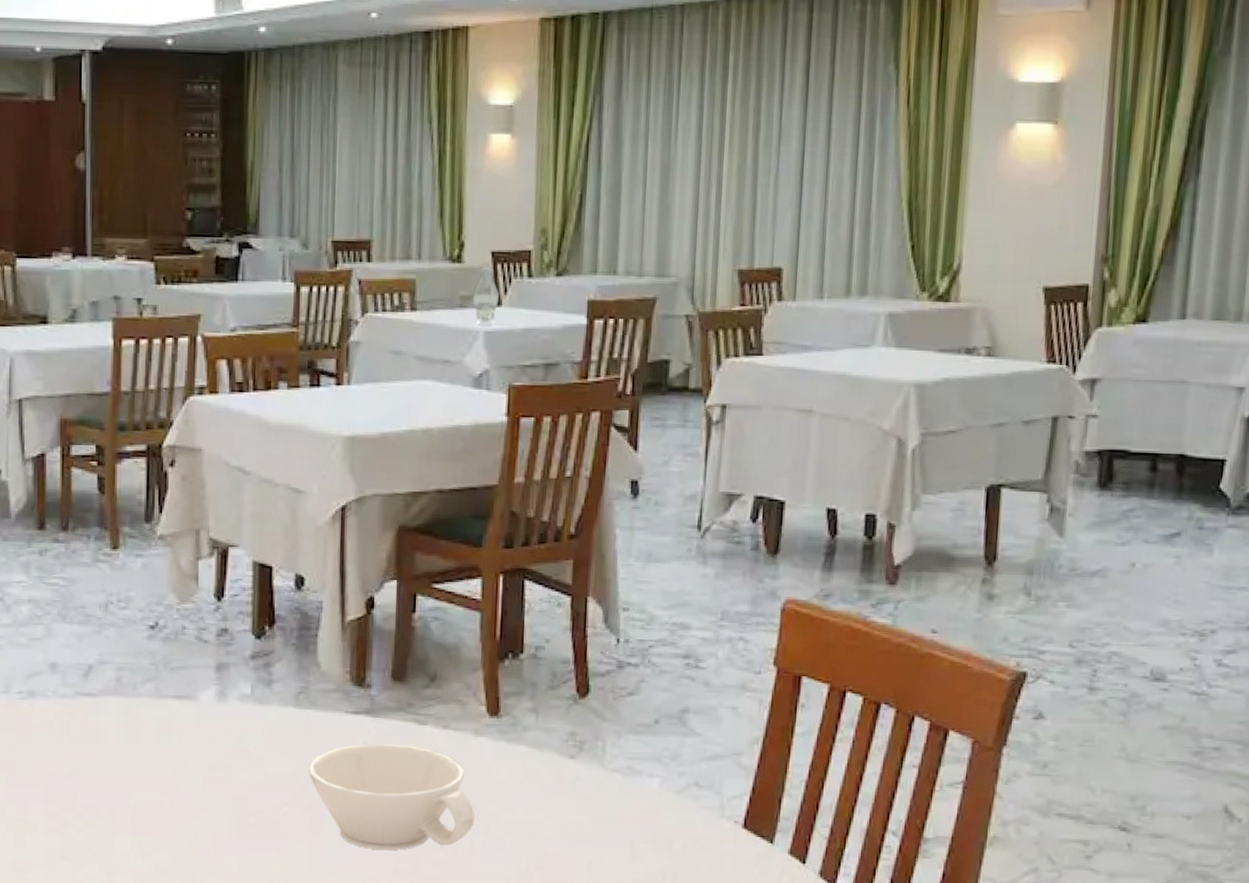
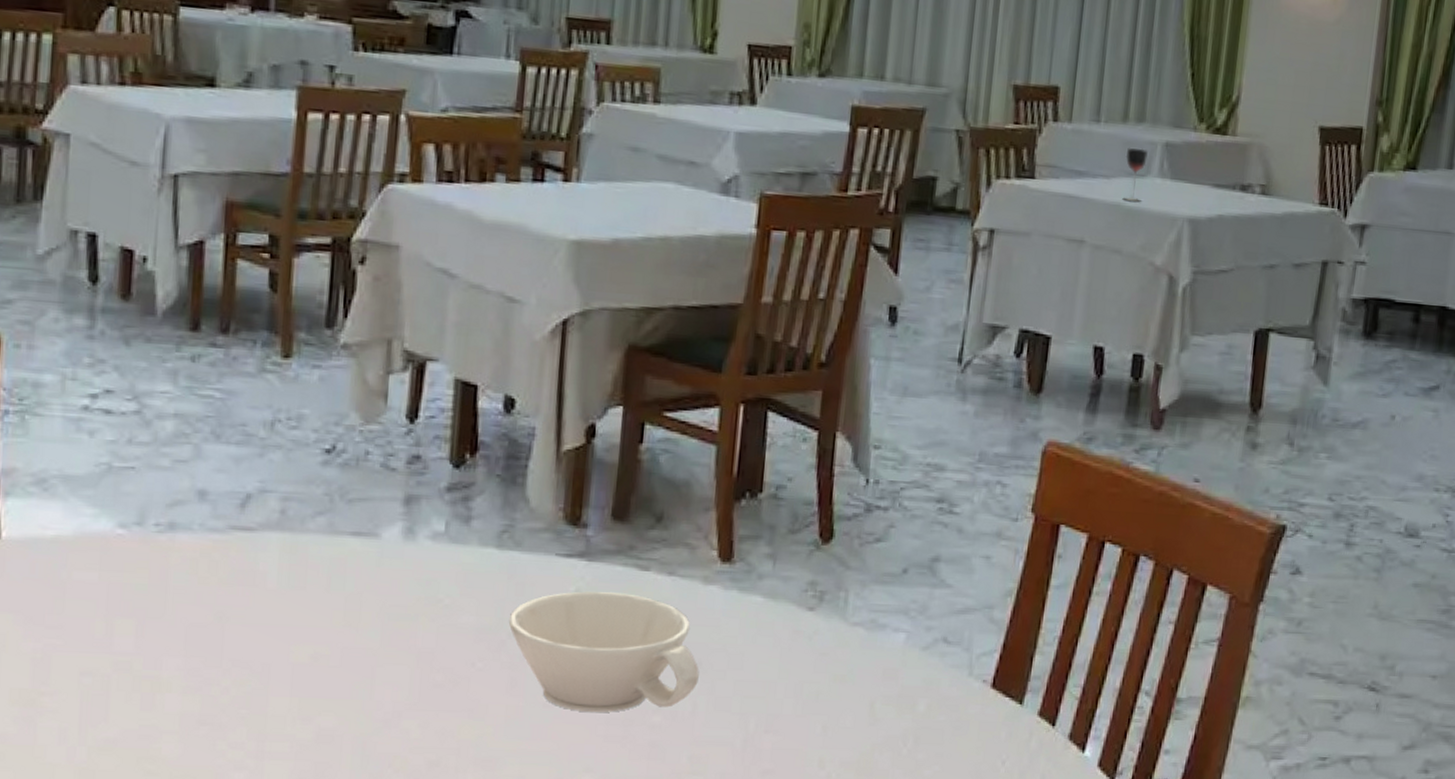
vase: present [472,267,499,327] -> none [724,60,754,128]
wineglass: none [848,320,871,370] -> present [1122,147,1148,202]

